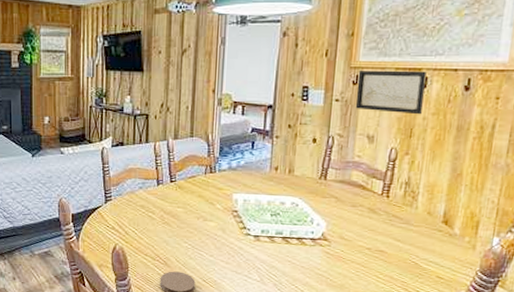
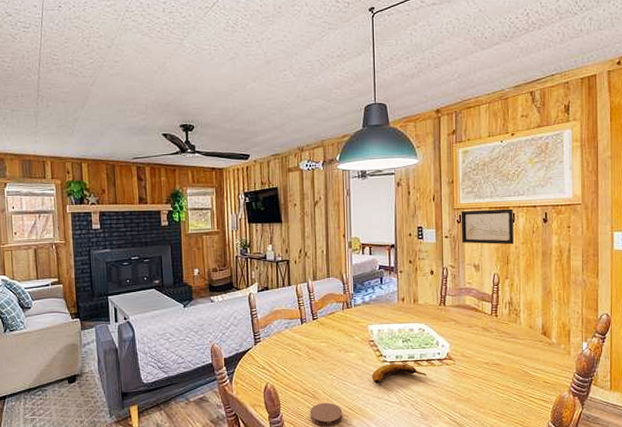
banana: none [231,237,296,258] -> present [372,363,427,384]

